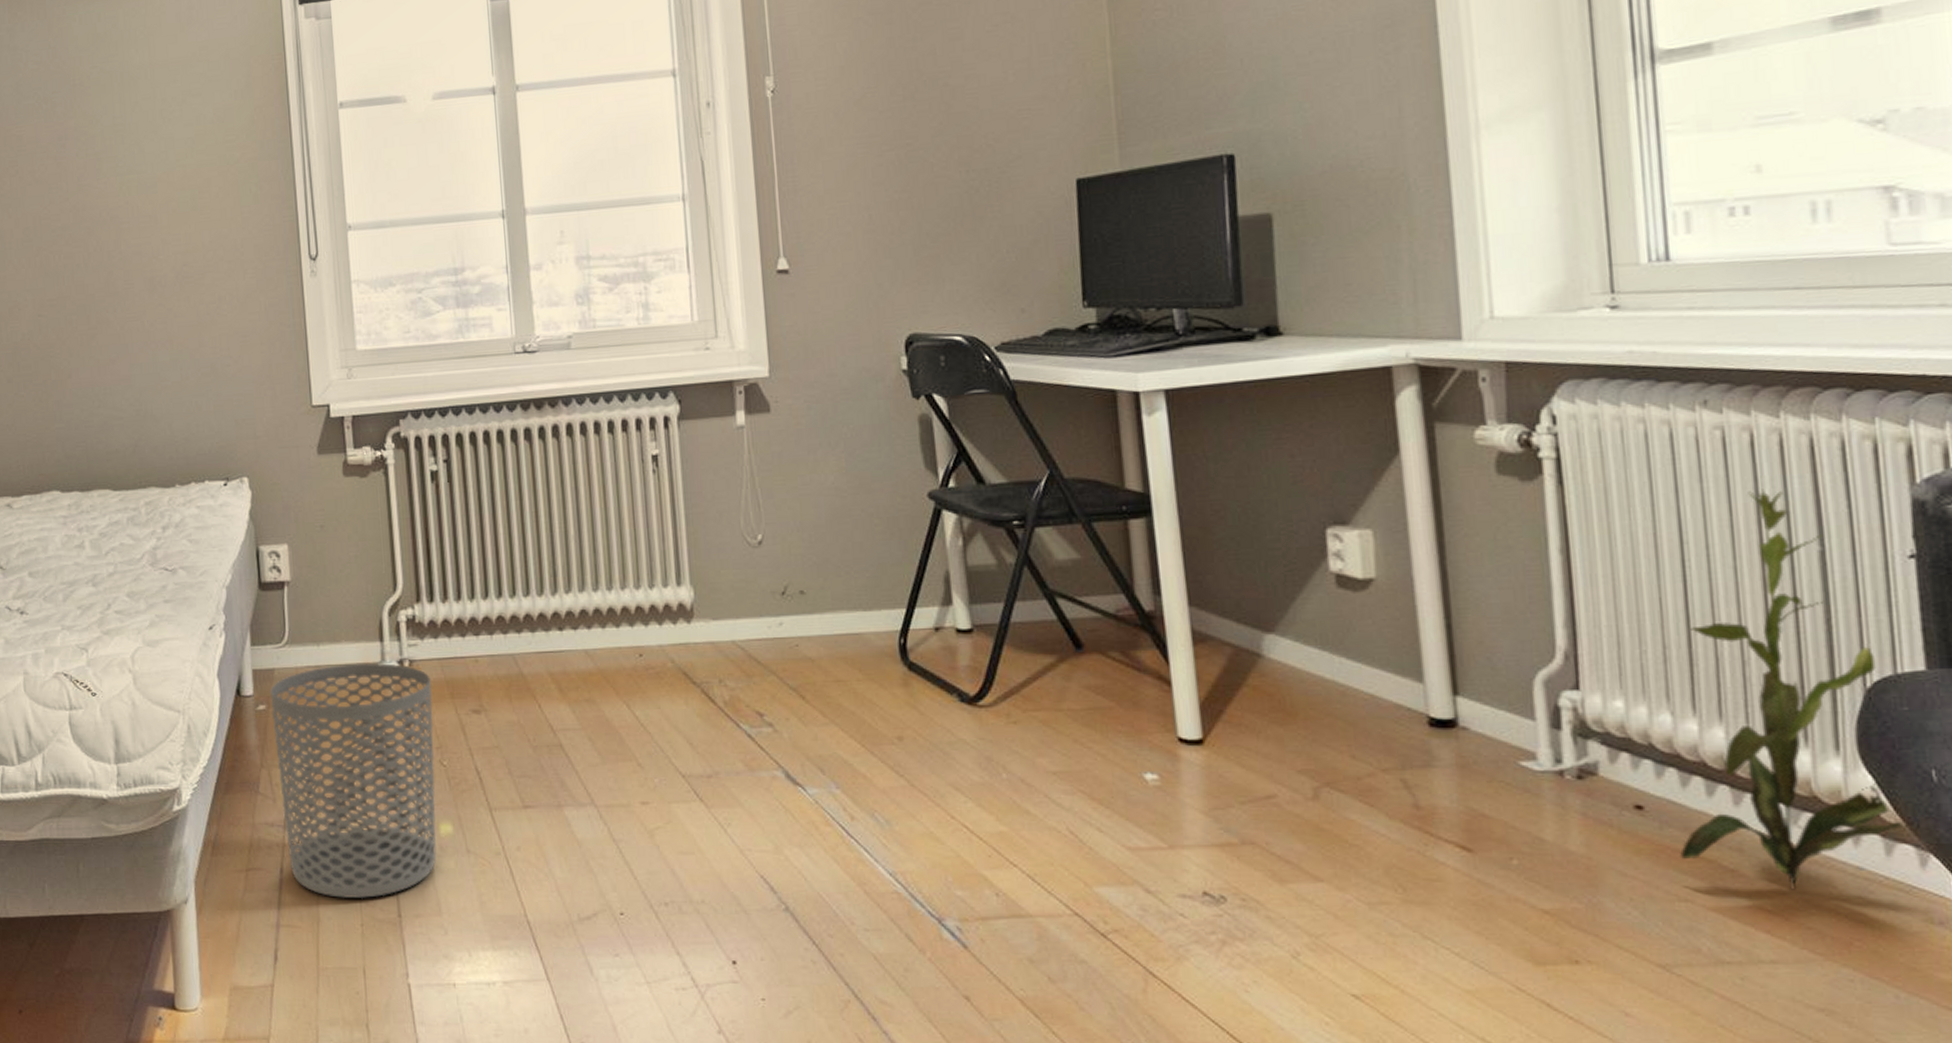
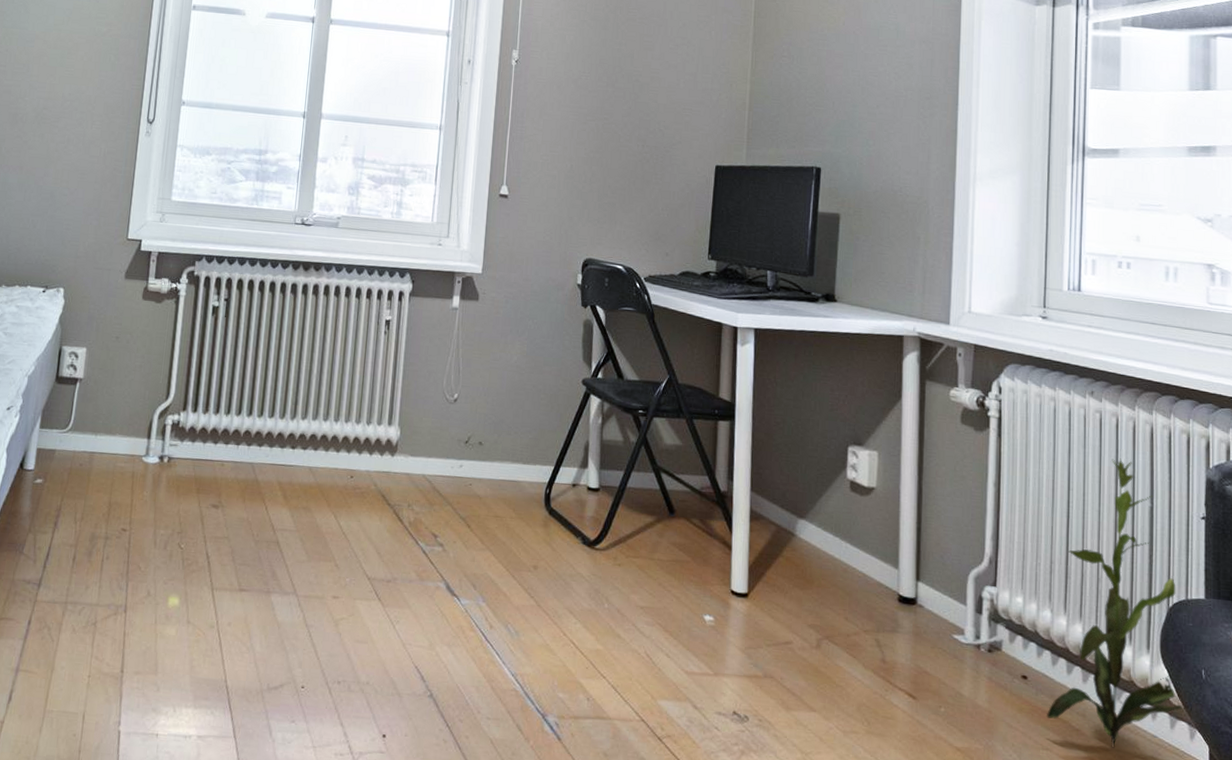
waste bin: present [270,662,437,898] -> none [38,453,183,654]

